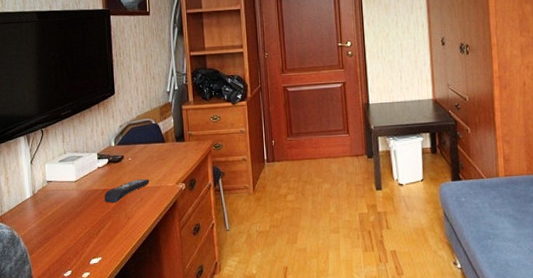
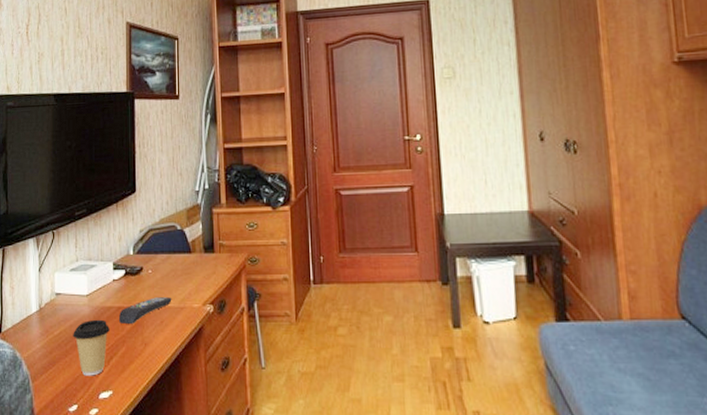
coffee cup: none [64,200,97,247] -> present [73,319,109,376]

